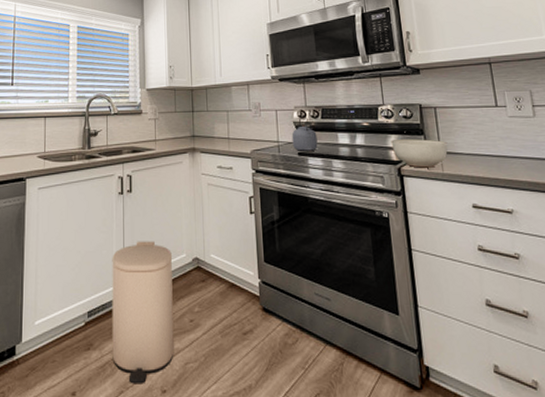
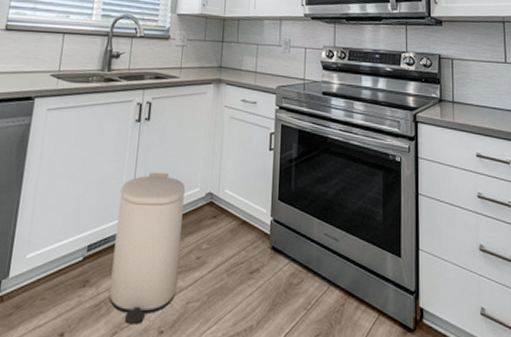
teakettle: present [291,115,318,151] -> none [317,55,342,91]
bowl: present [391,139,448,168] -> none [410,86,460,116]

